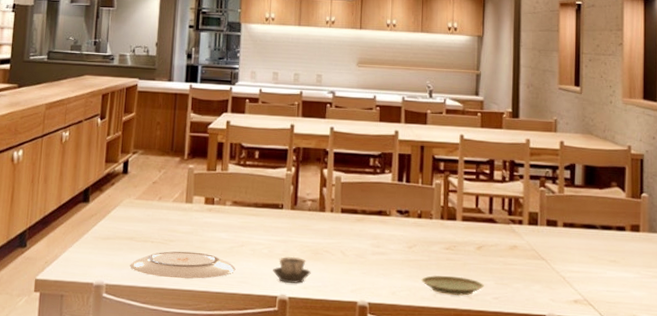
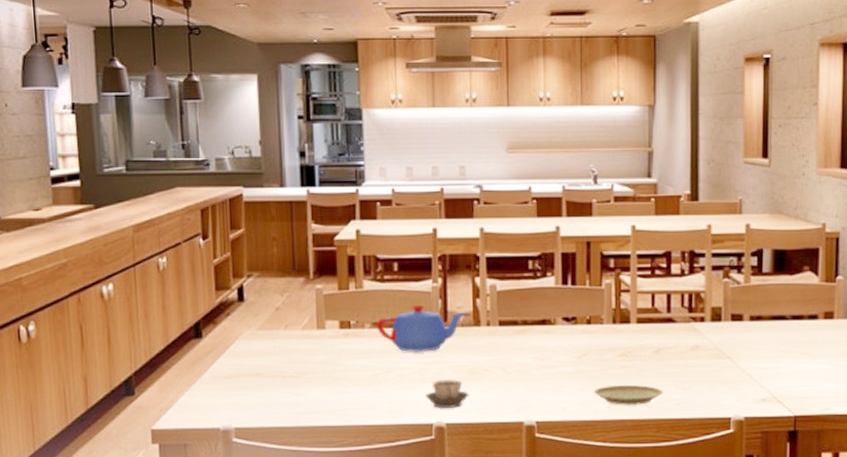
plate: present [130,251,236,279] -> none [260,383,383,415]
teapot: none [236,188,314,231] -> present [377,304,466,353]

